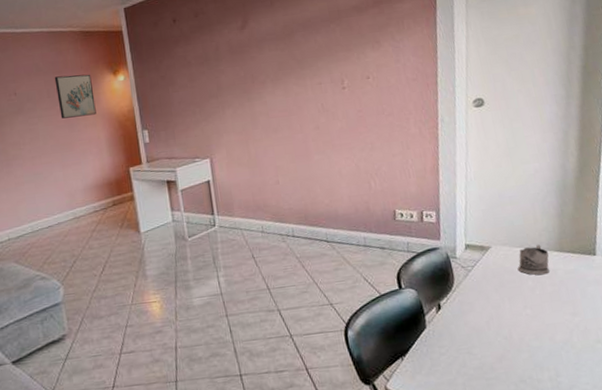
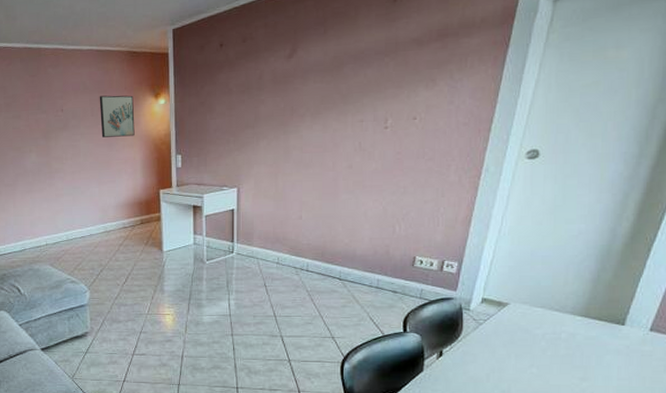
tea glass holder: present [517,245,550,276] -> none [533,308,572,337]

